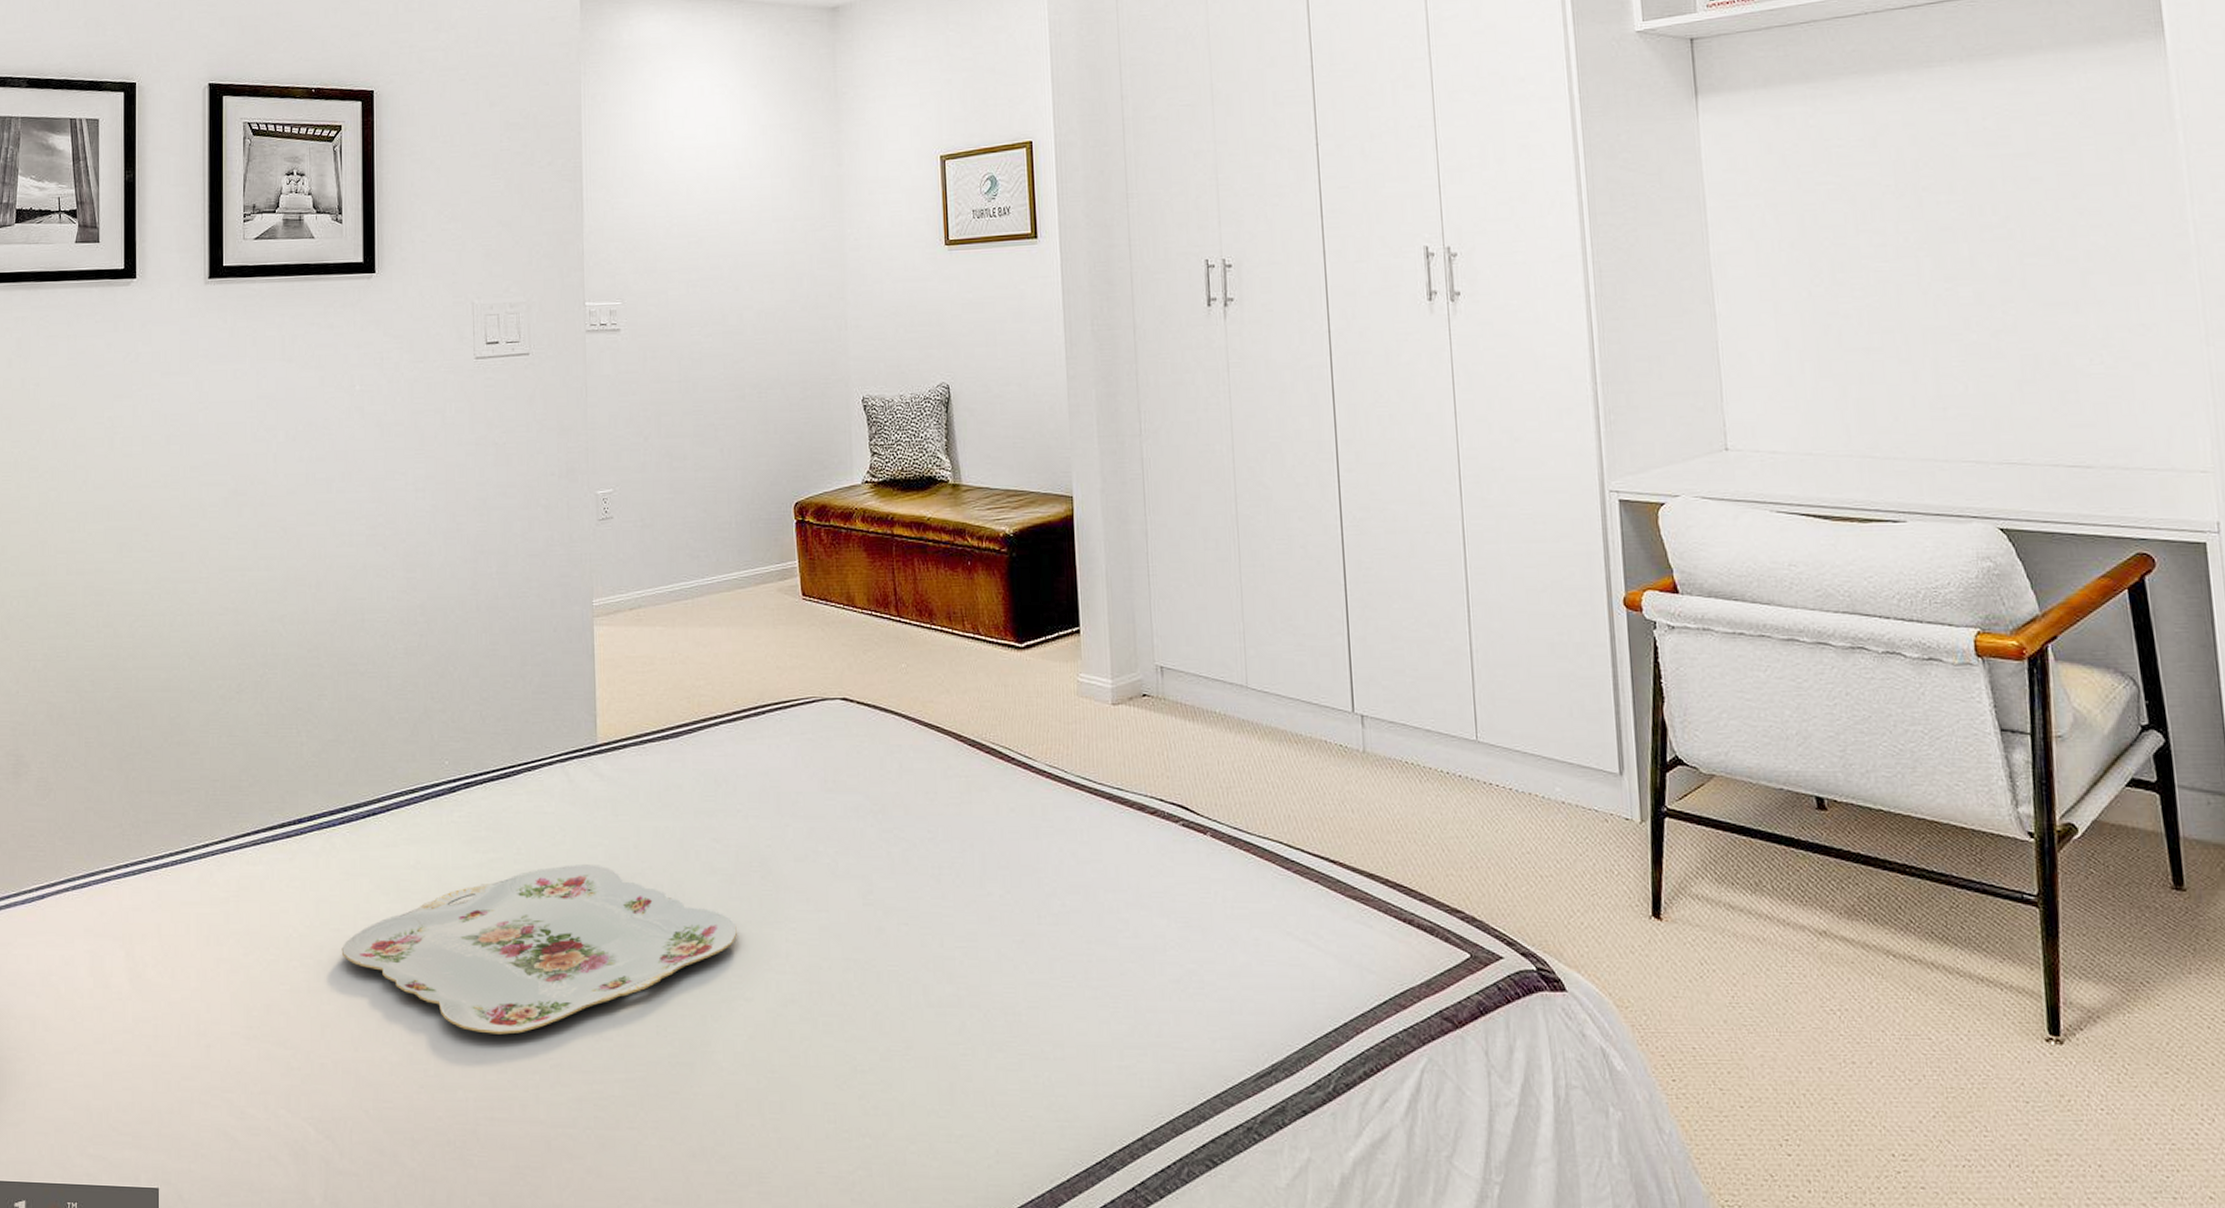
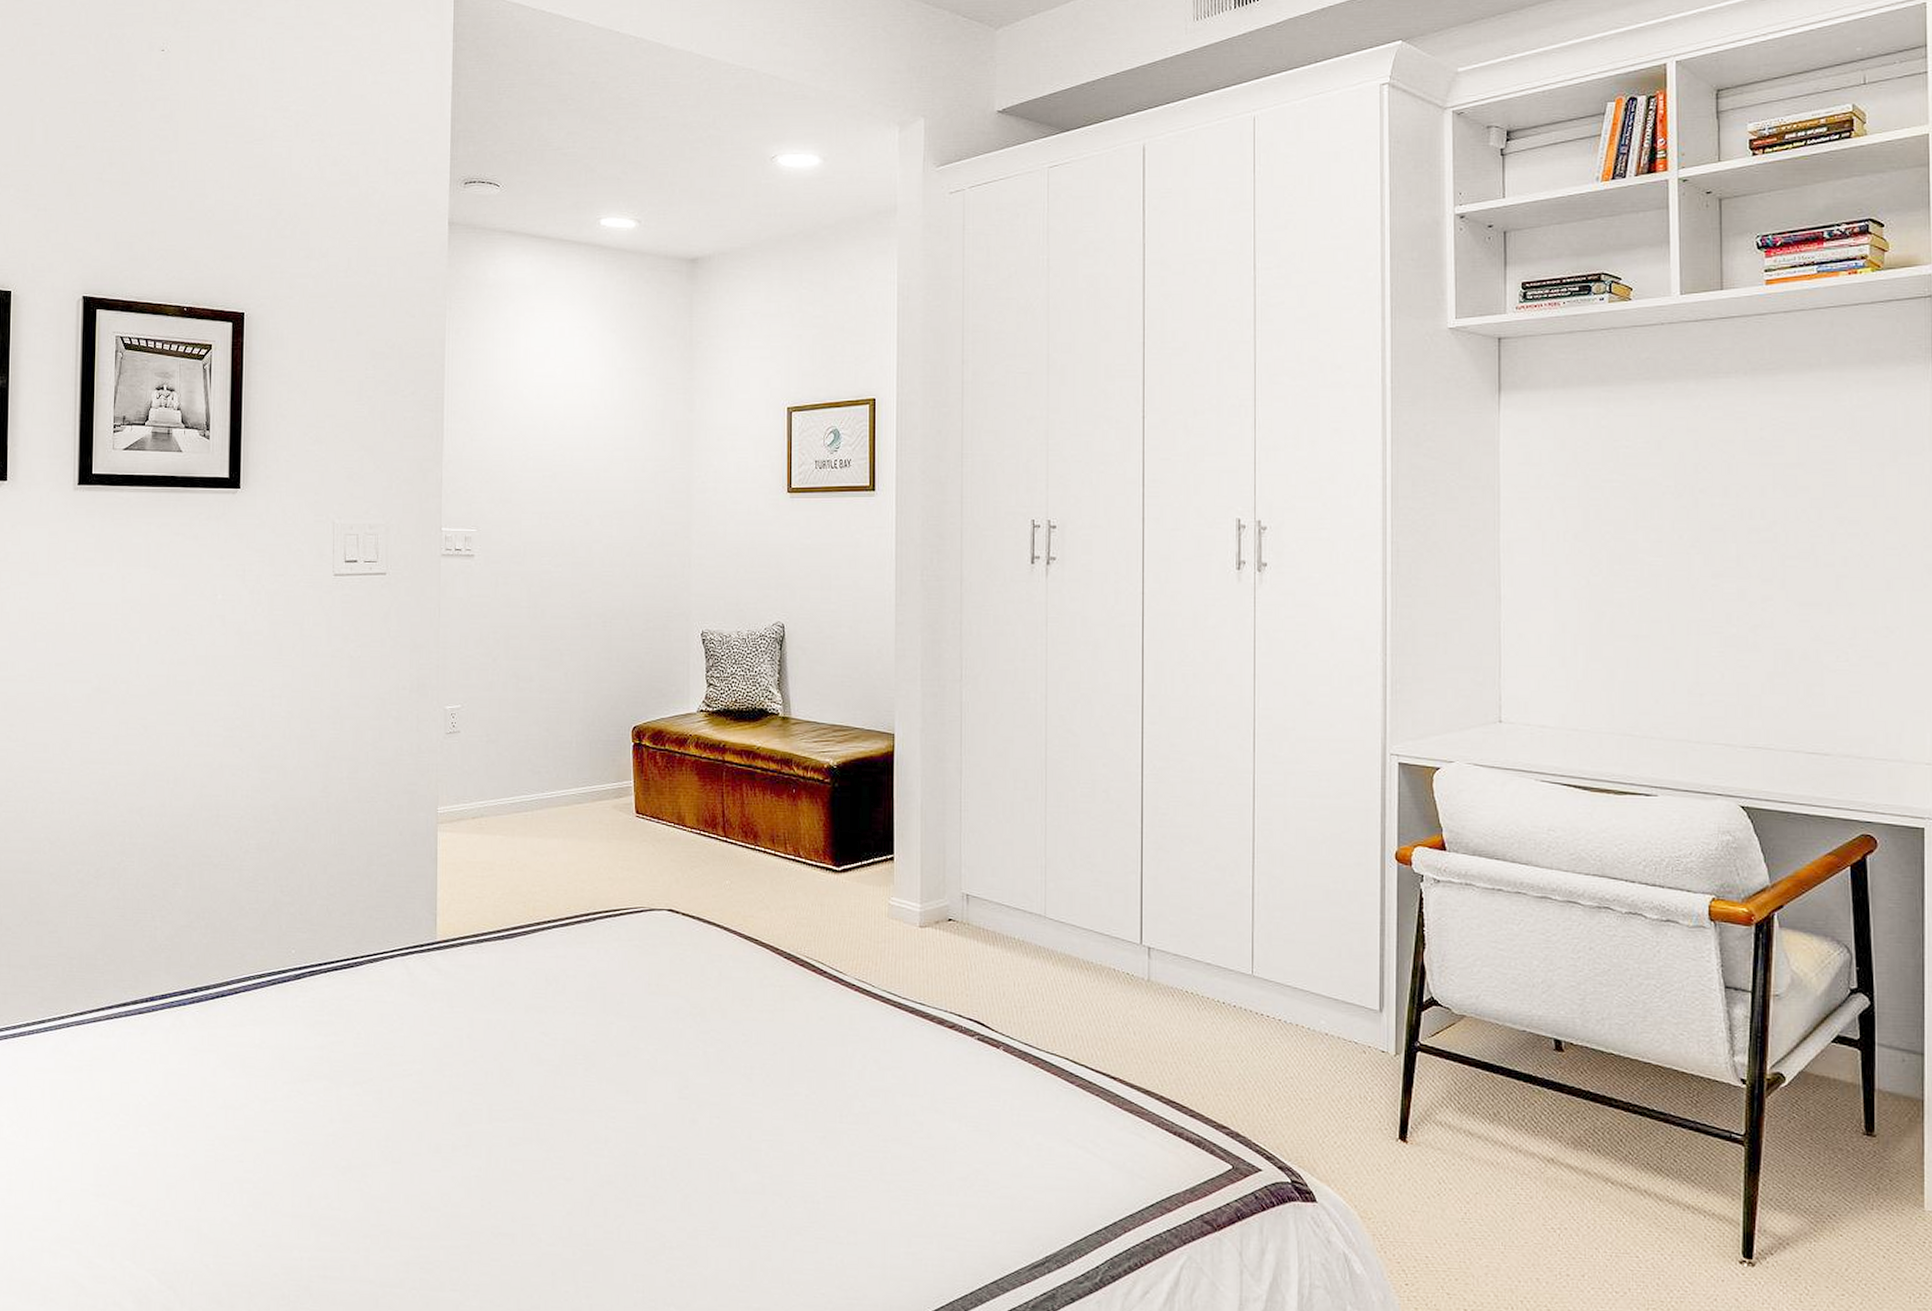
serving tray: present [341,863,737,1035] -> none [188,1049,560,1202]

